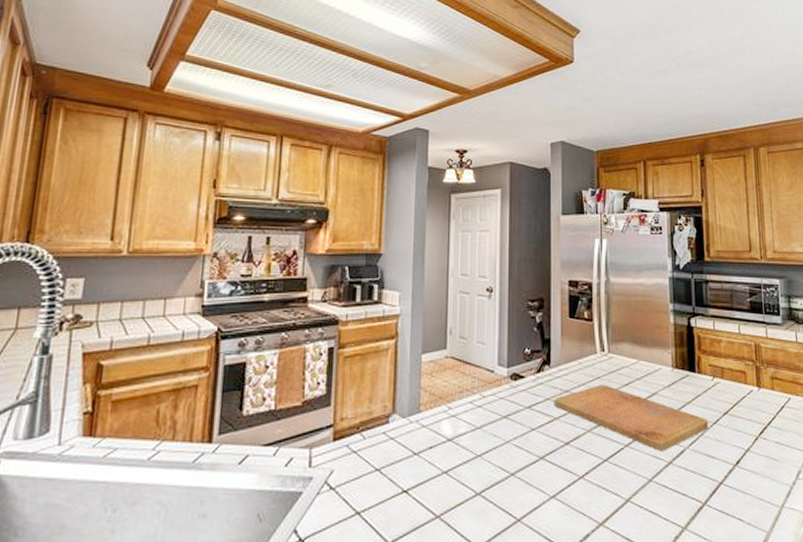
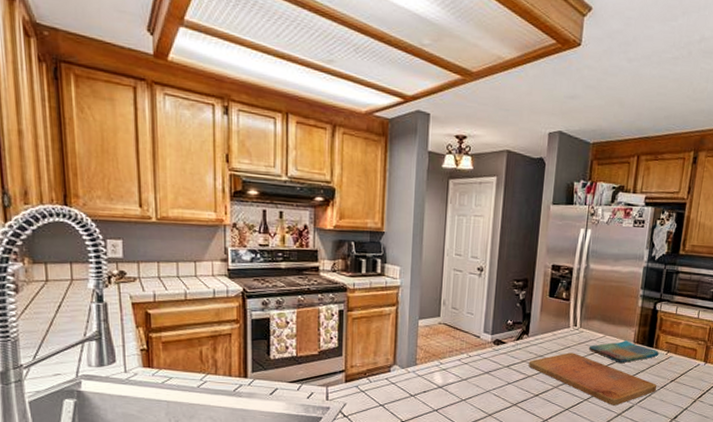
dish towel: none [621,365,704,395] -> present [588,340,660,364]

